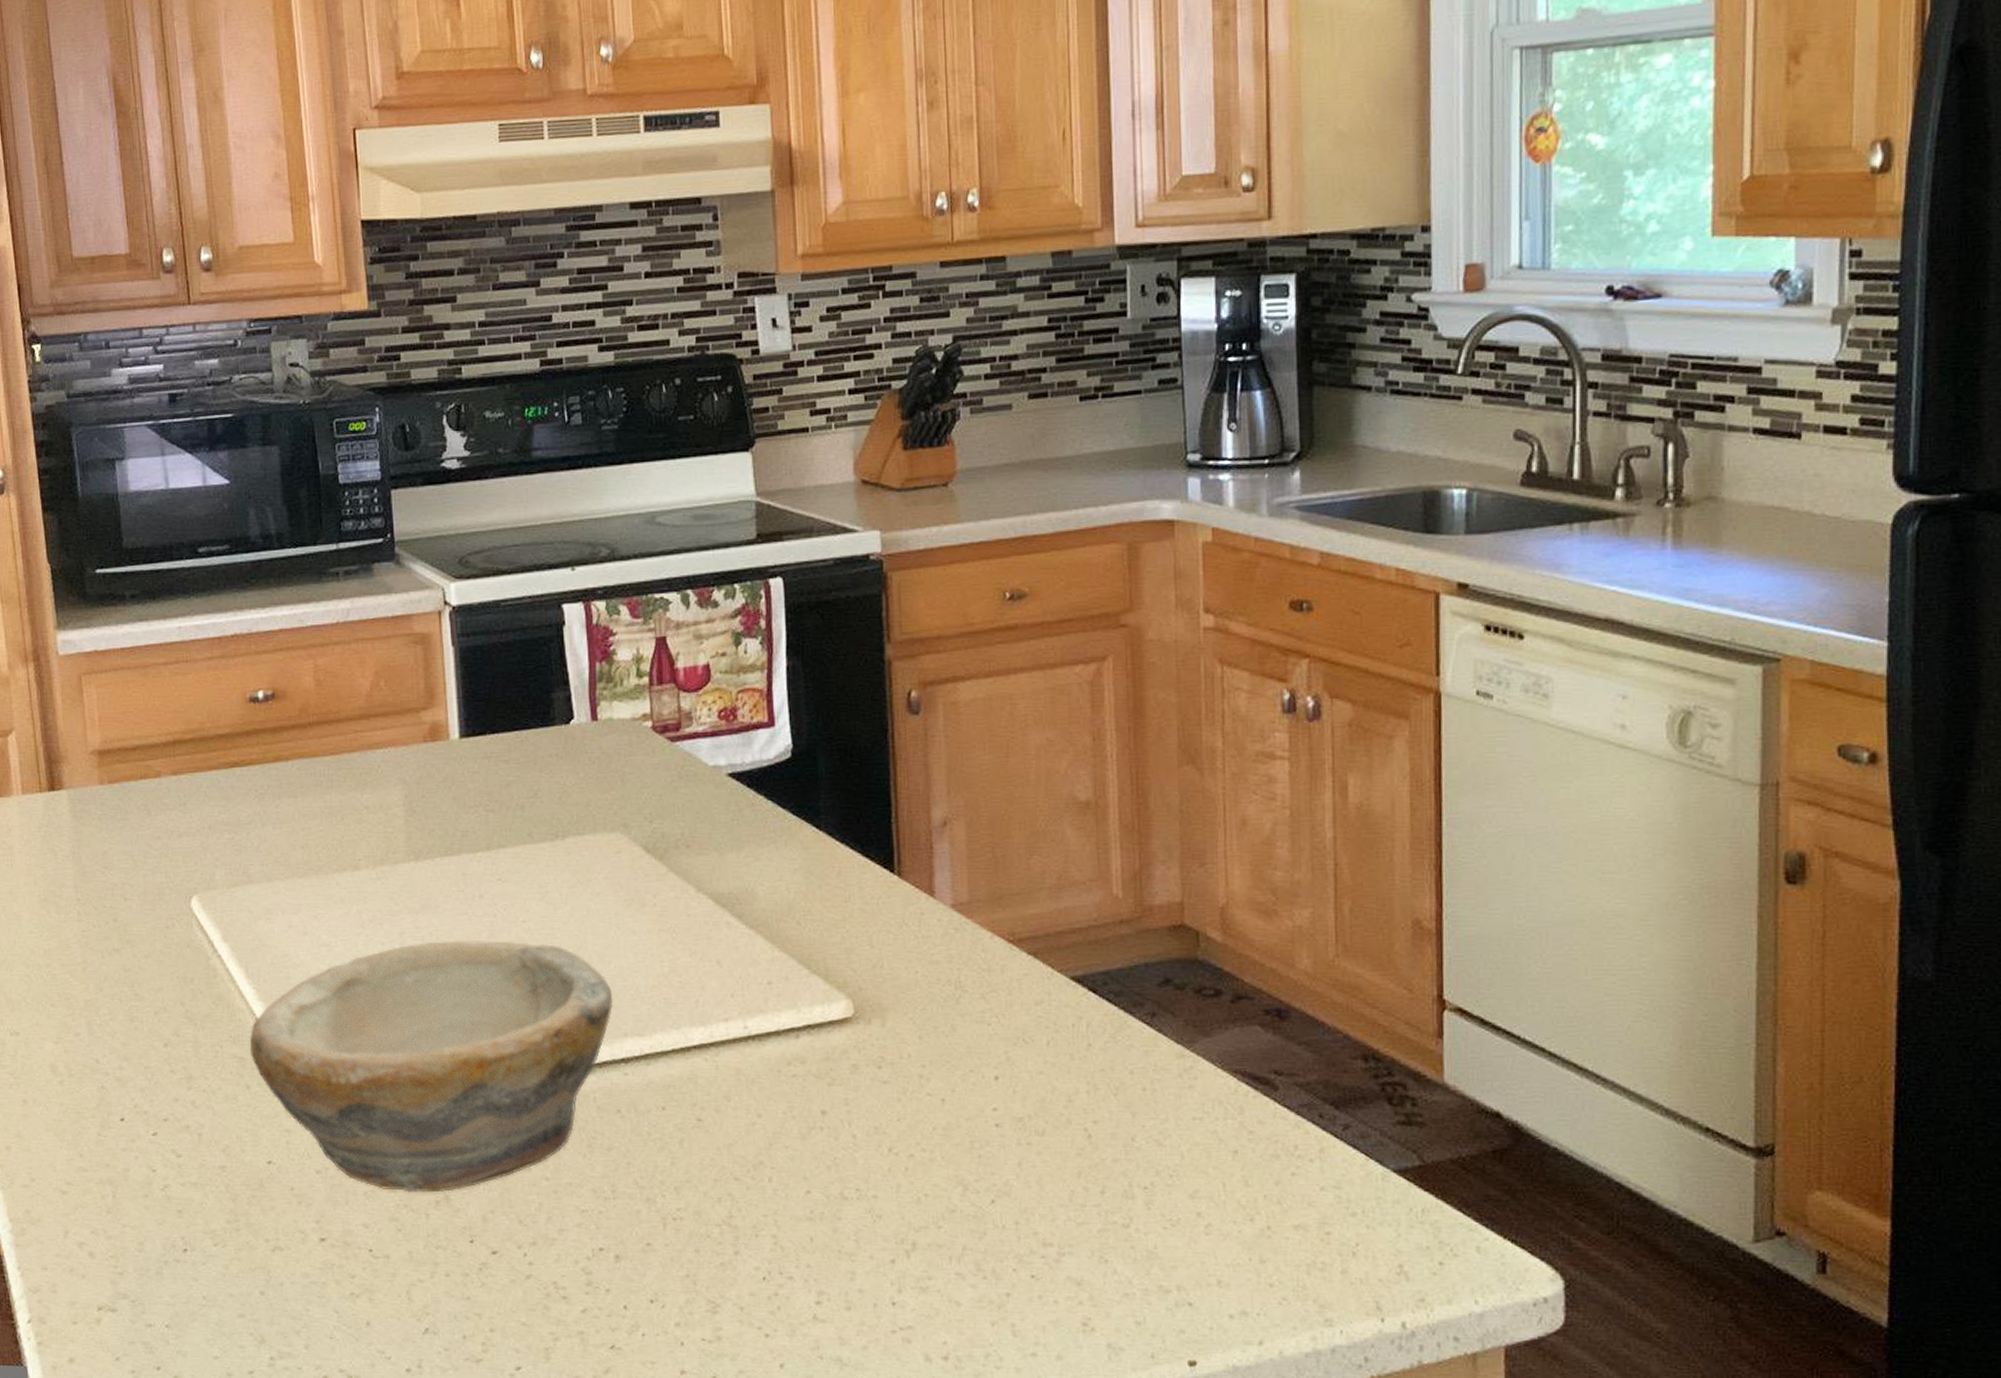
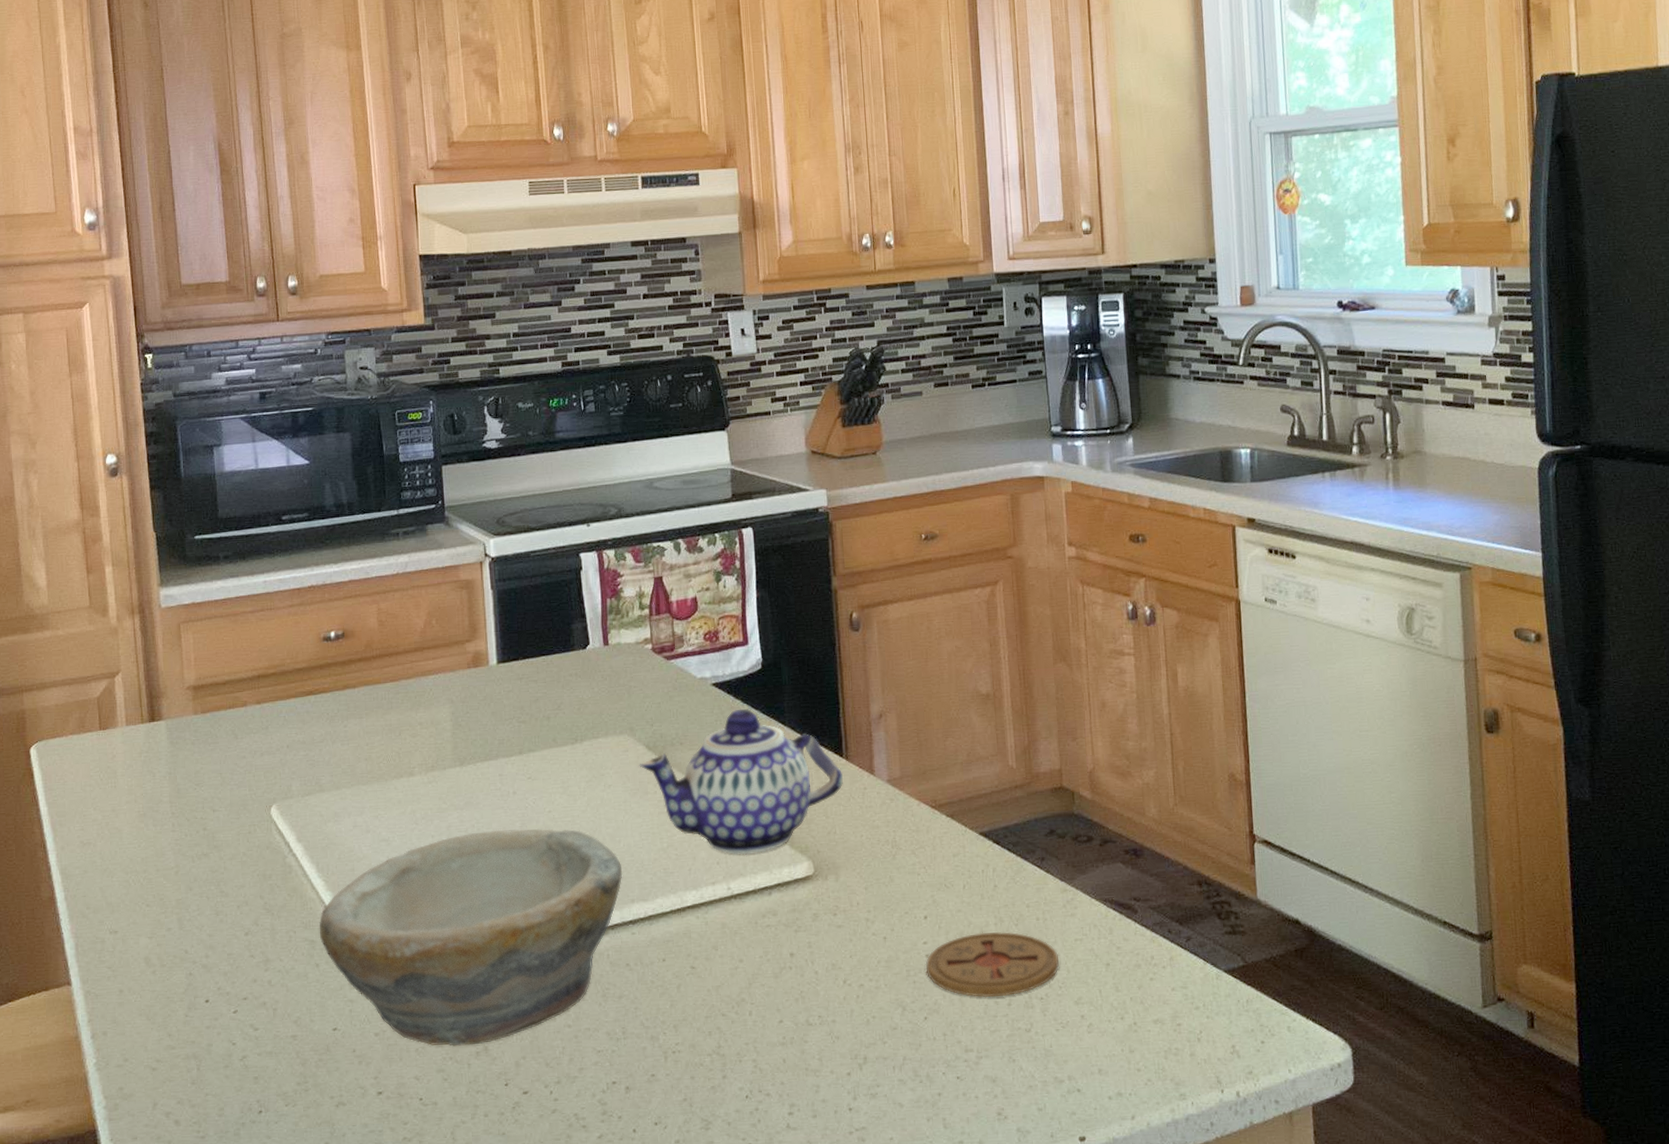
teapot: none [634,807,895,987] -> present [639,709,844,855]
coaster: none [994,1101,1170,1182] -> present [925,931,1059,998]

